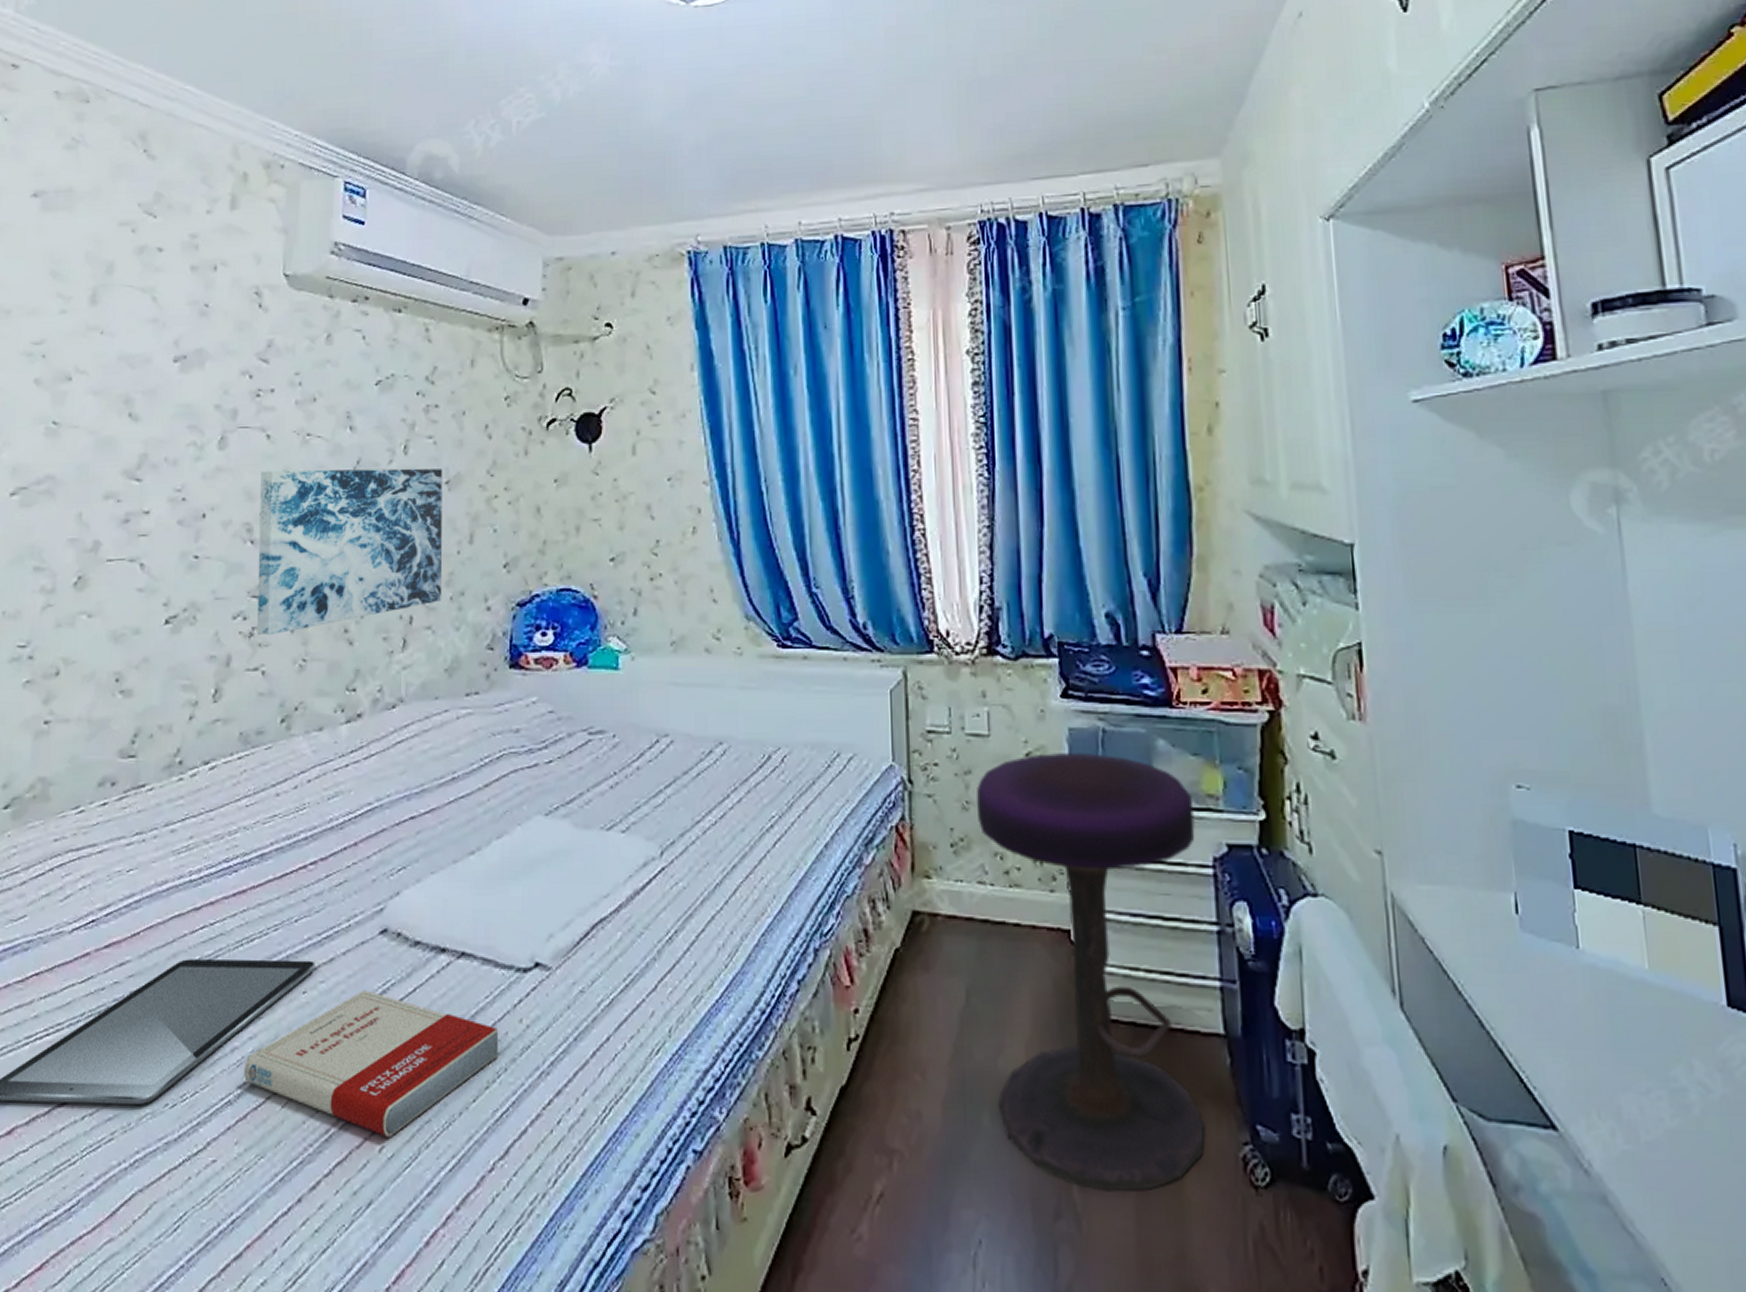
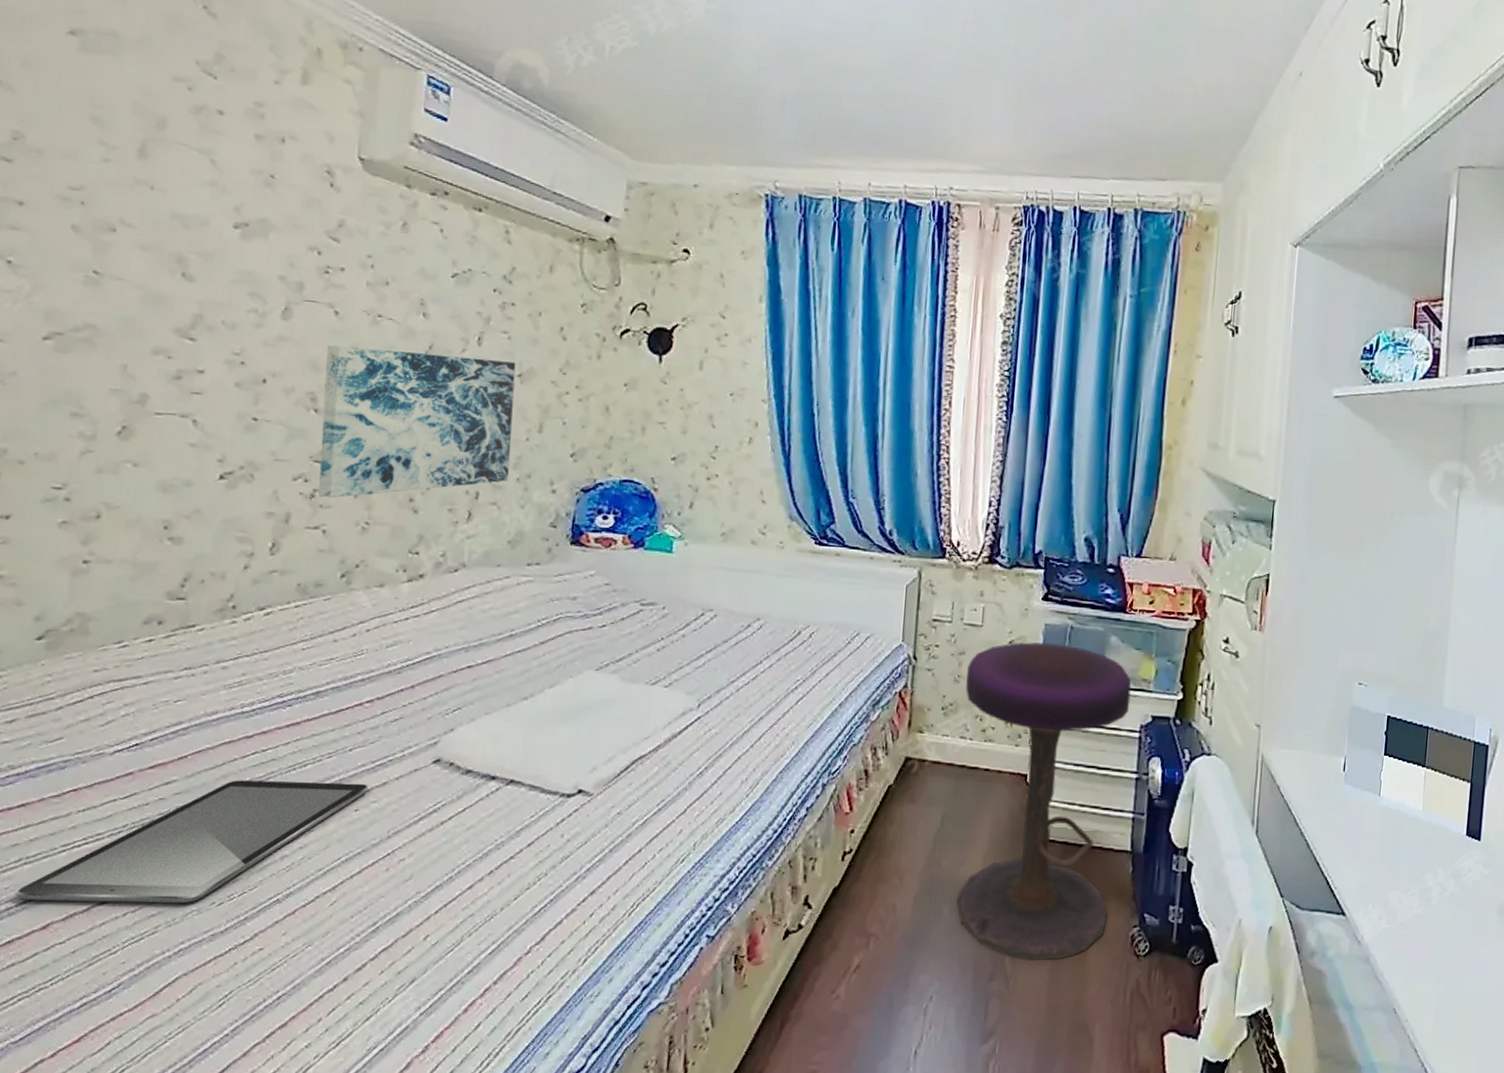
book: present [244,990,499,1137] -> none [293,809,542,928]

